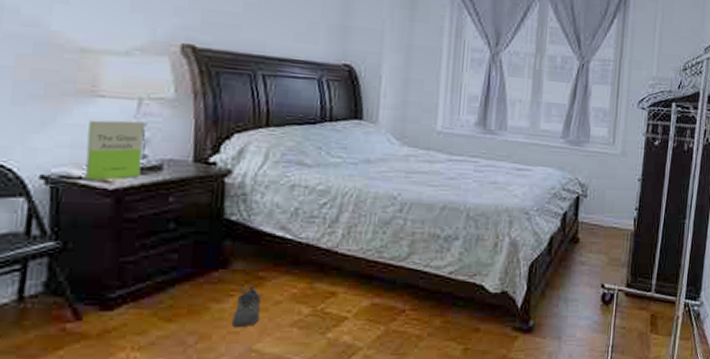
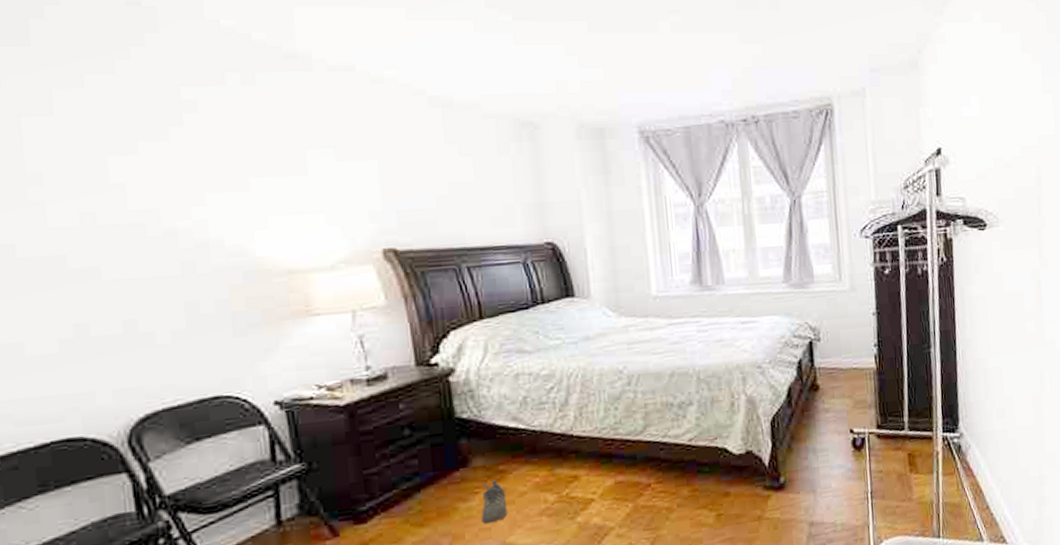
book: present [84,120,144,180] -> none [310,333,368,399]

